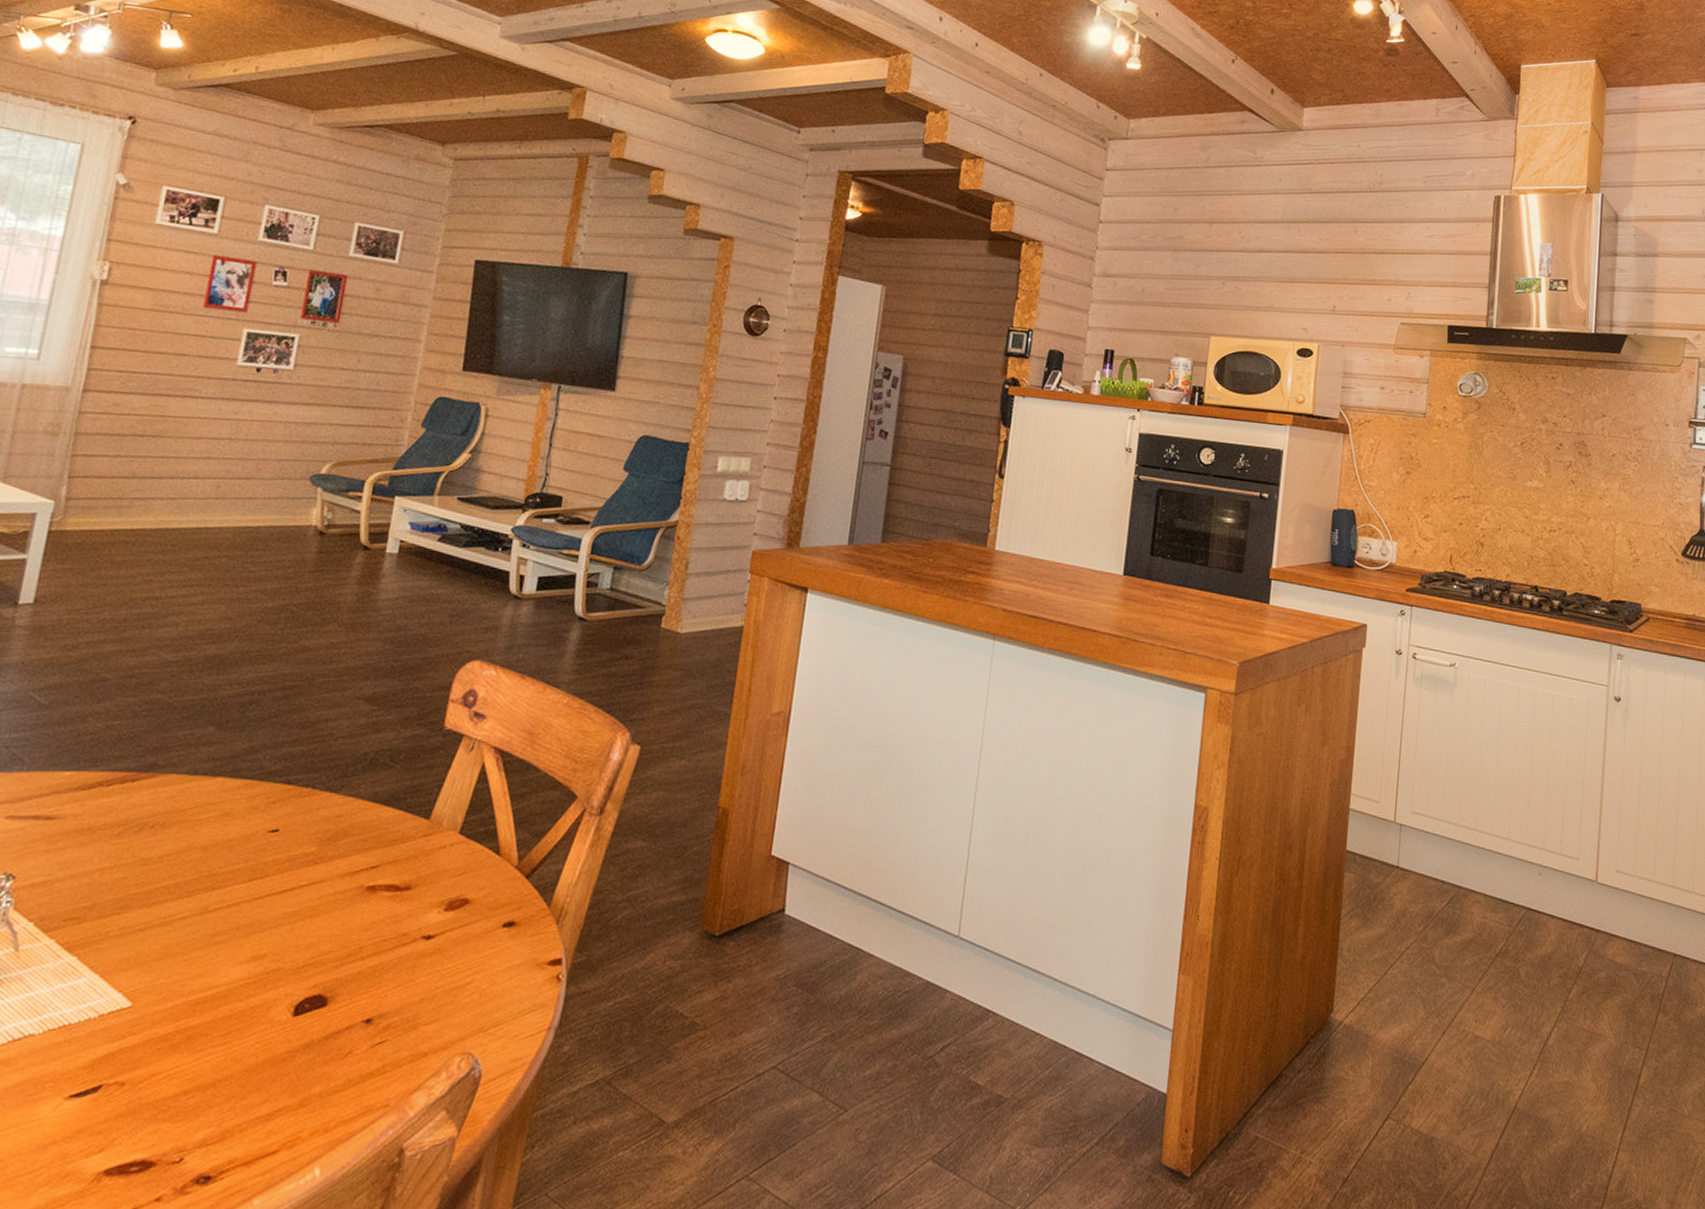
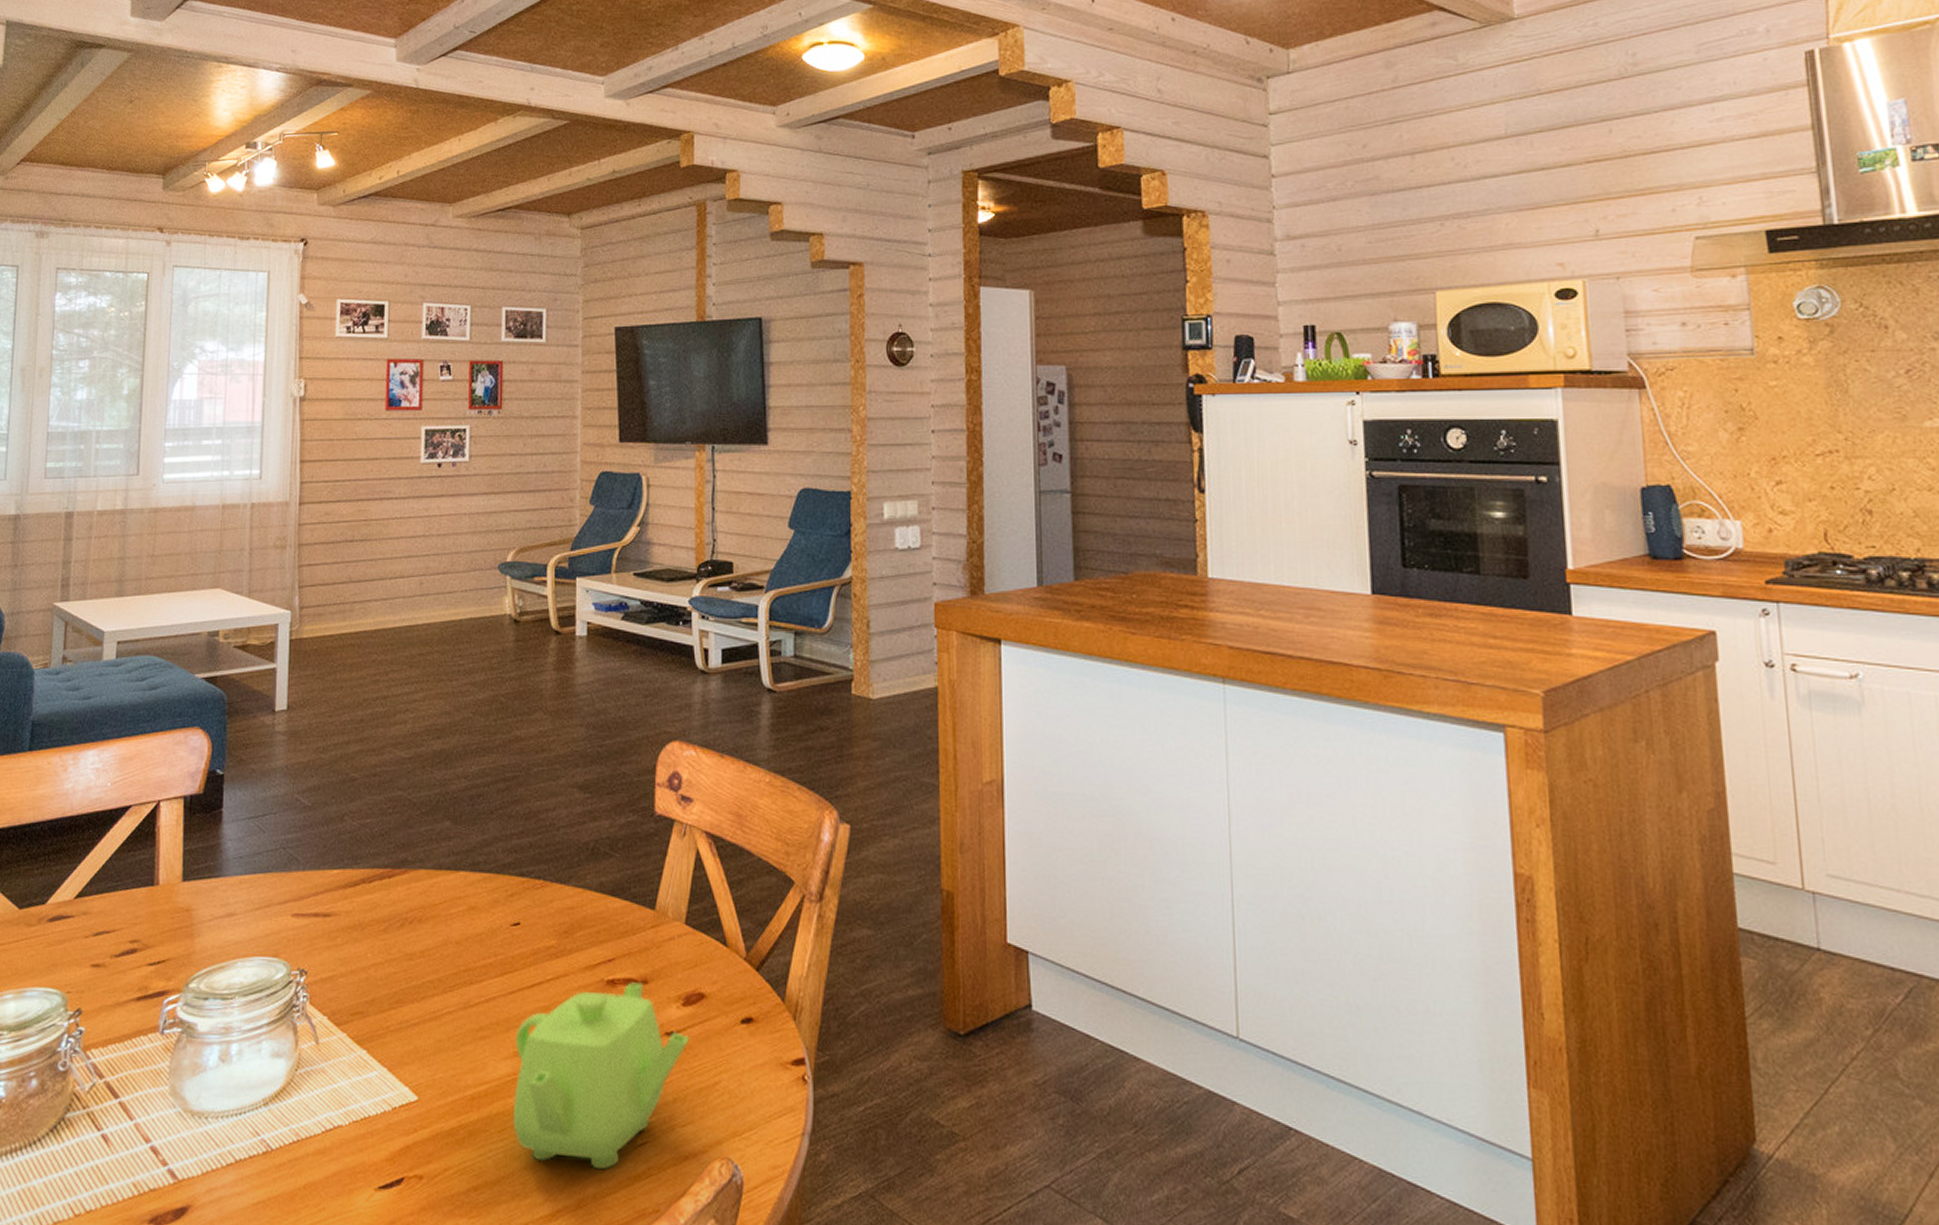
teapot: none [239,888,447,1069] -> present [513,982,690,1170]

